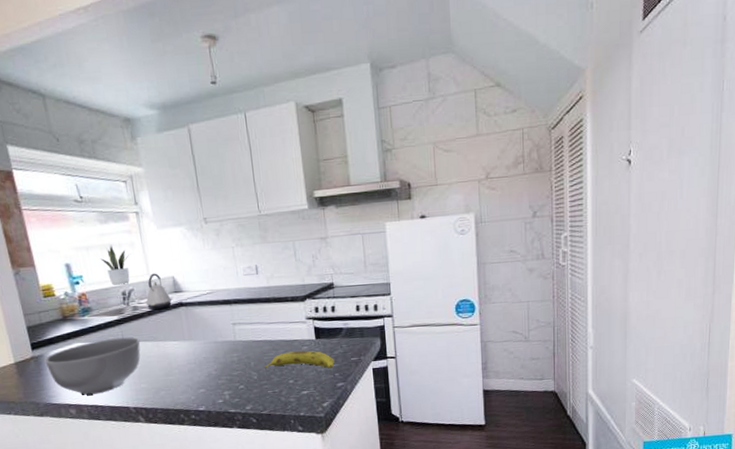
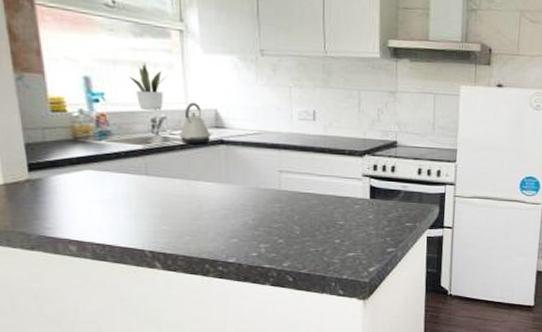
bowl: present [44,337,141,395] -> none [43,170,167,231]
fruit: present [264,350,335,369] -> none [309,209,388,232]

